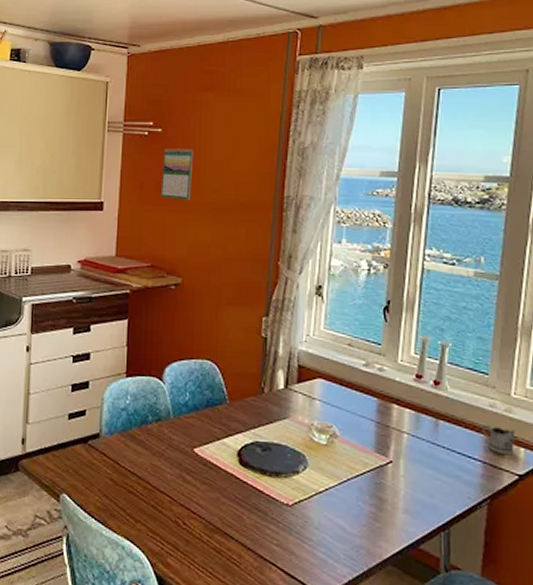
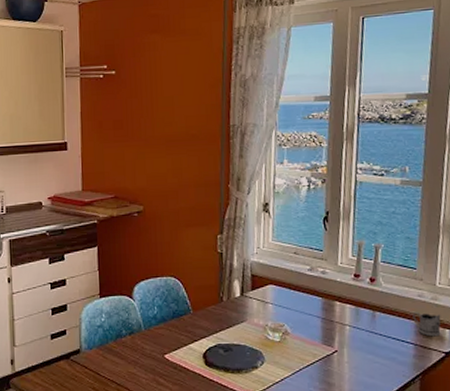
calendar: present [160,148,194,200] -> none [118,88,146,135]

